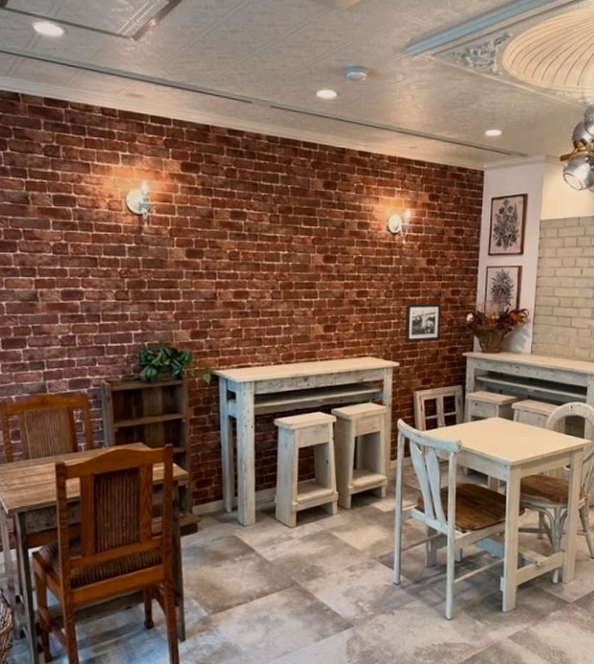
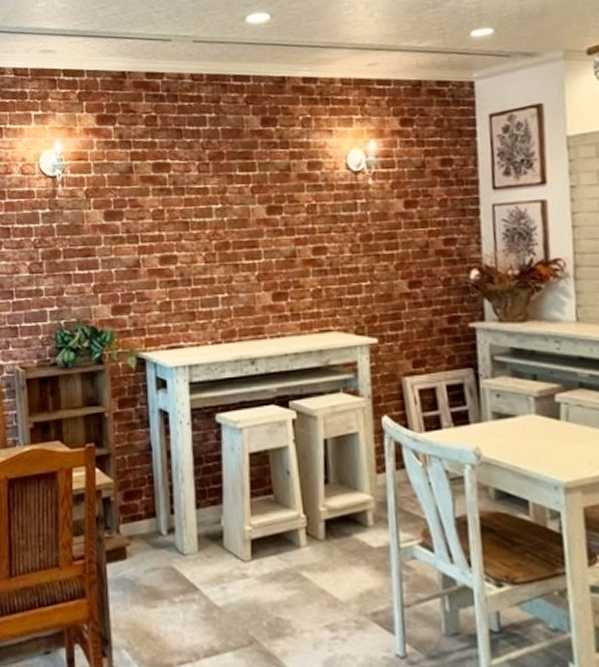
picture frame: present [404,303,441,342] -> none [380,257,433,311]

